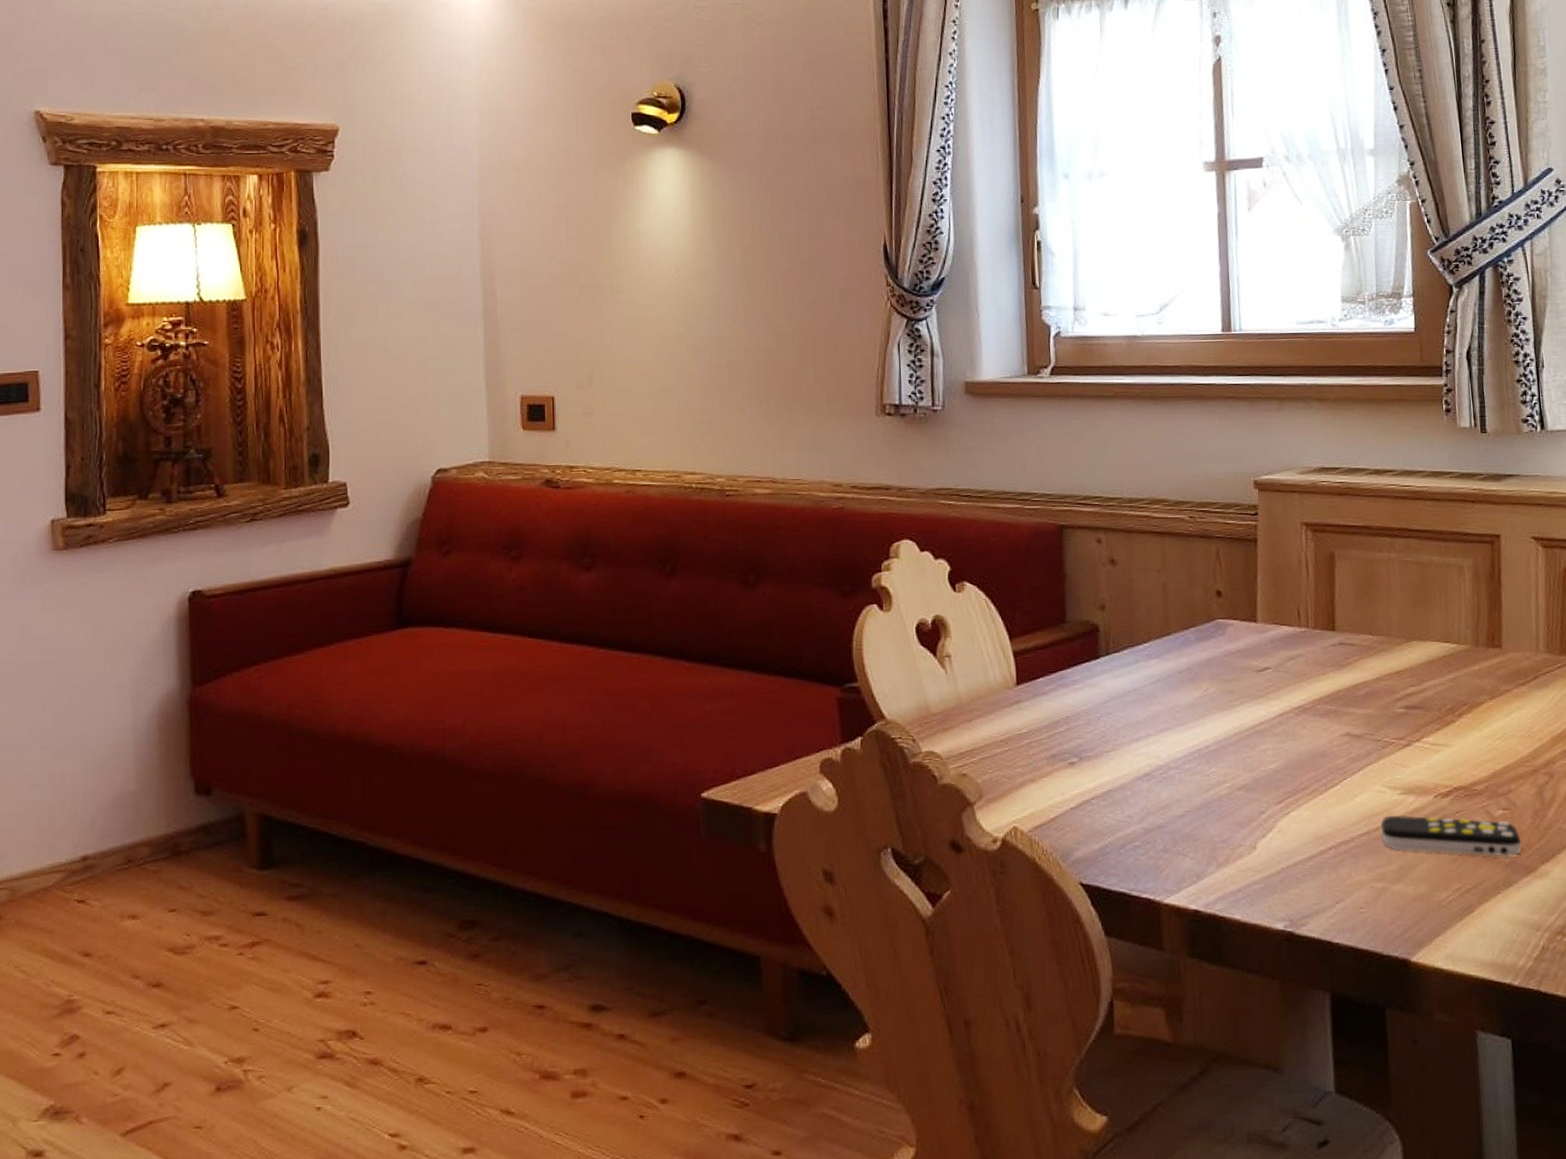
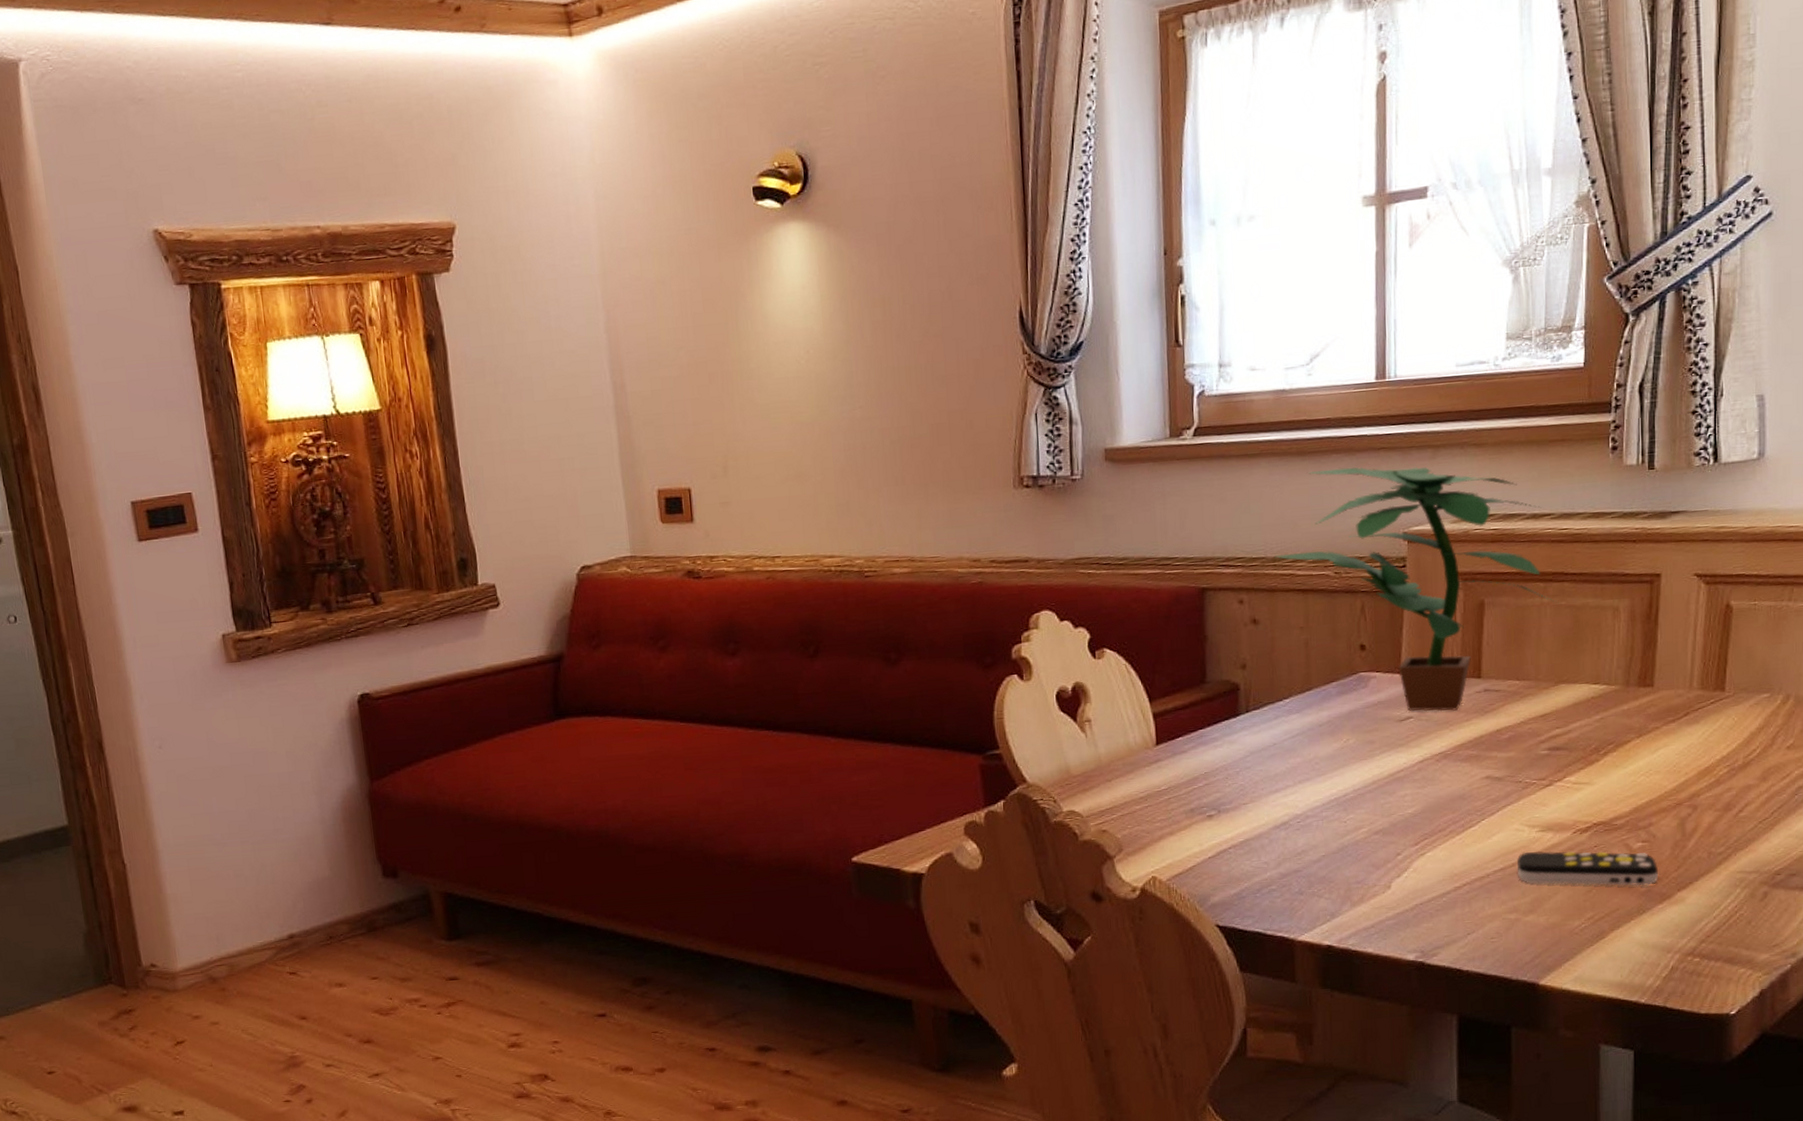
potted plant: none [1131,414,1406,664] -> present [1275,467,1559,712]

